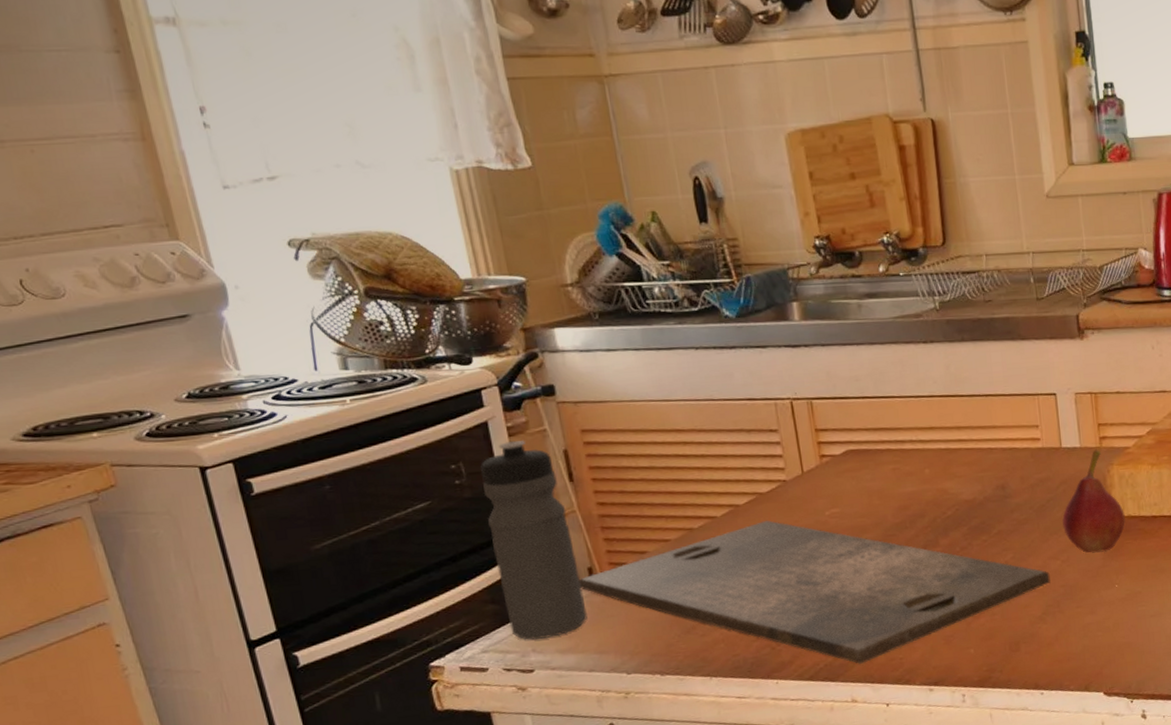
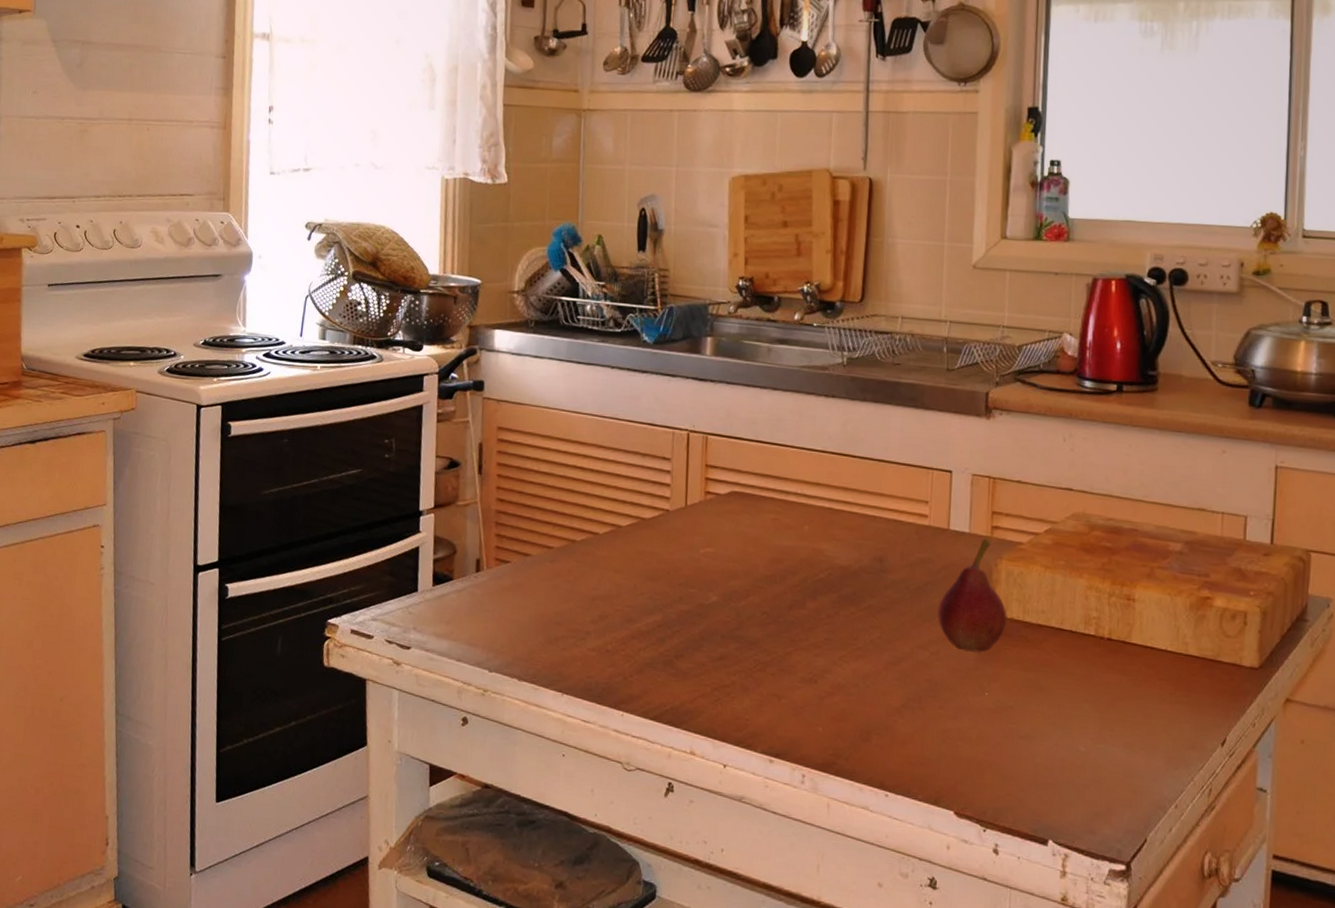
water bottle: present [481,440,588,640] -> none [400,426,470,620]
cutting board: present [578,520,1051,664] -> none [466,547,916,716]

